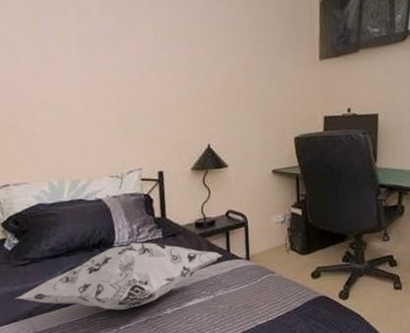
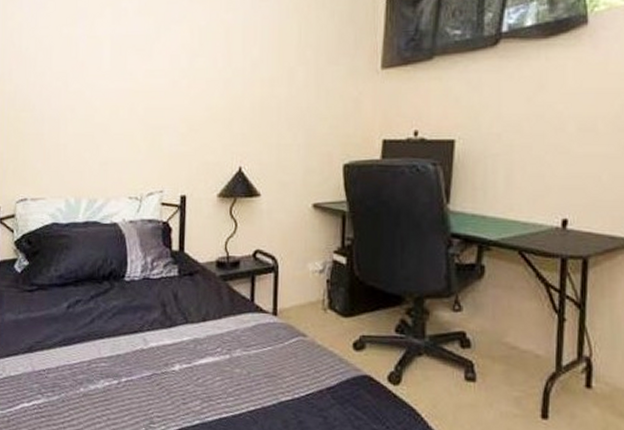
decorative pillow: present [15,242,223,310] -> none [18,278,245,358]

